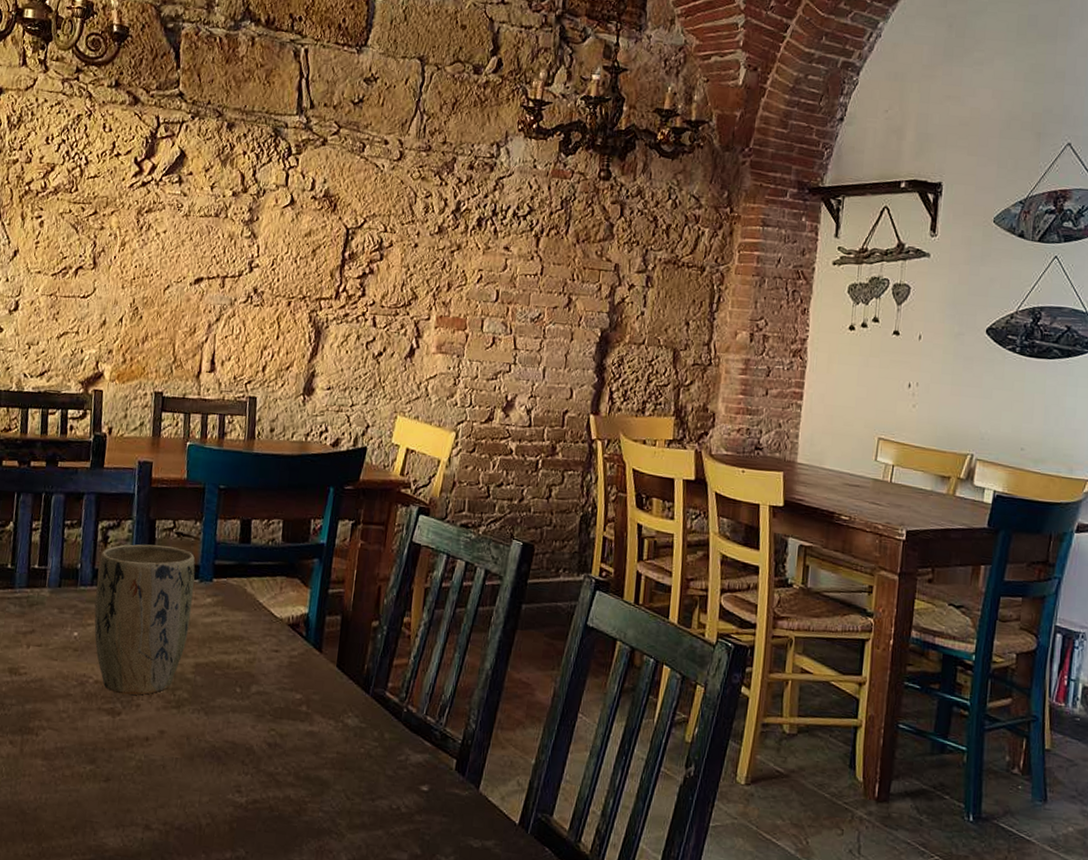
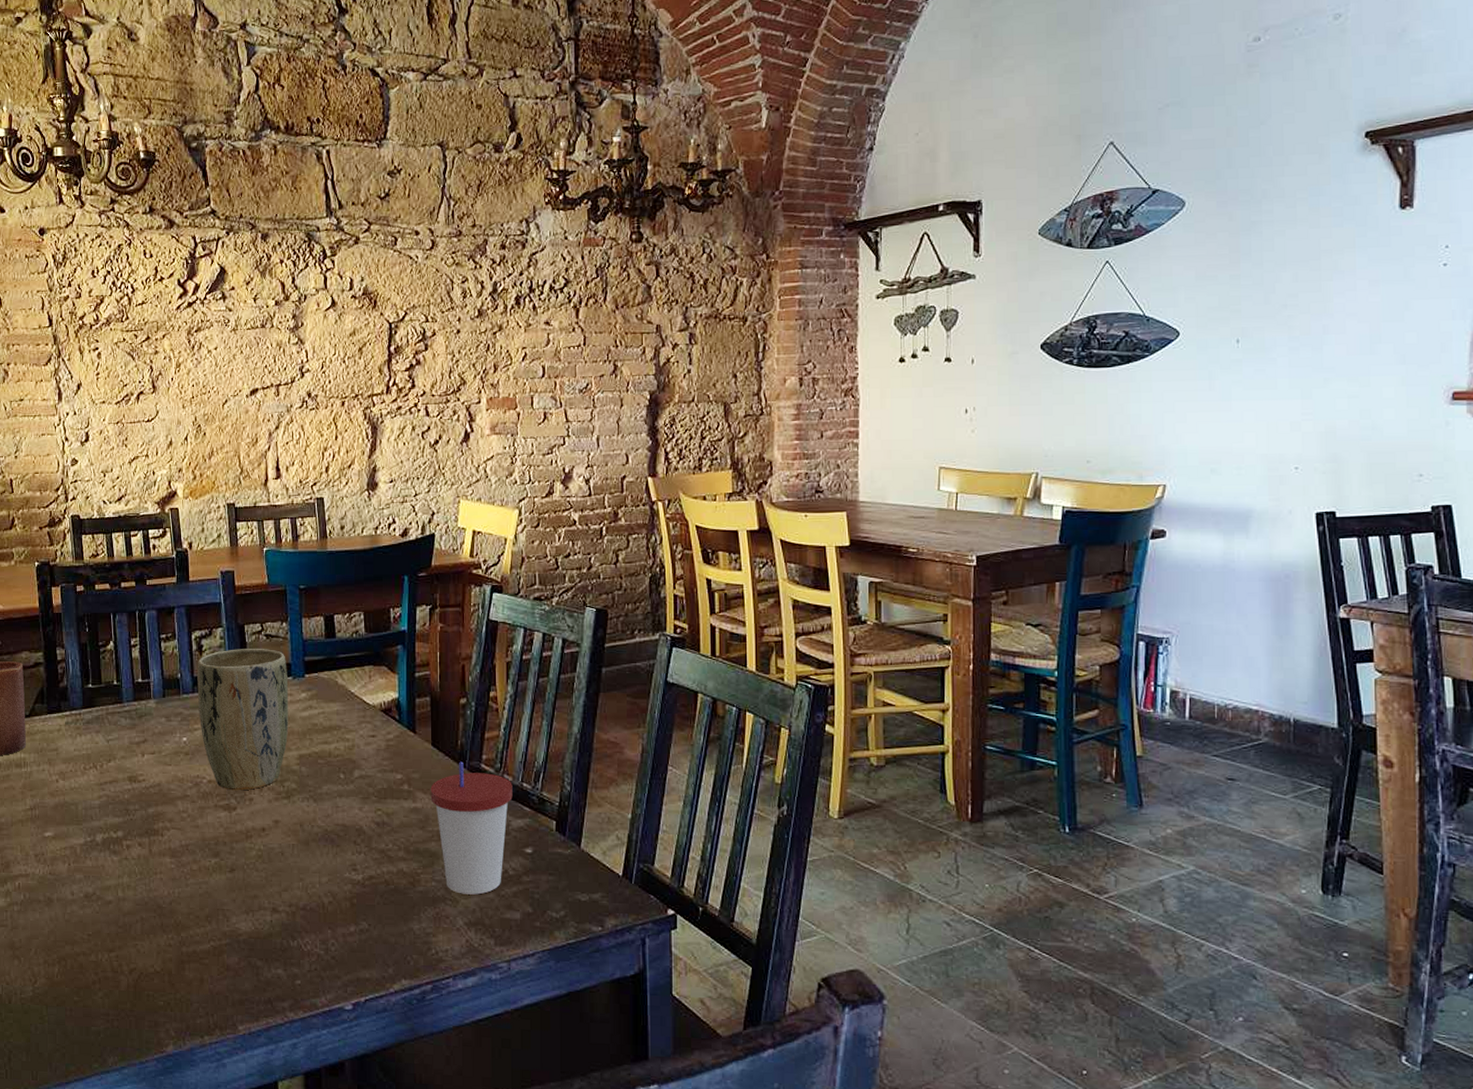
cup: none [328,687,416,830] -> present [430,761,513,895]

